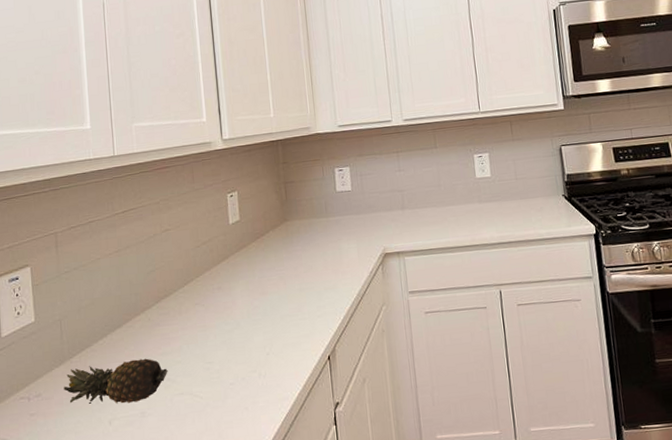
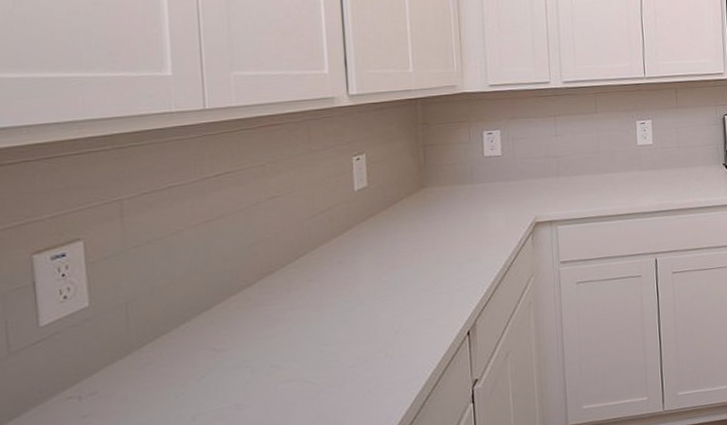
fruit: present [64,358,168,404] -> none [130,343,272,400]

